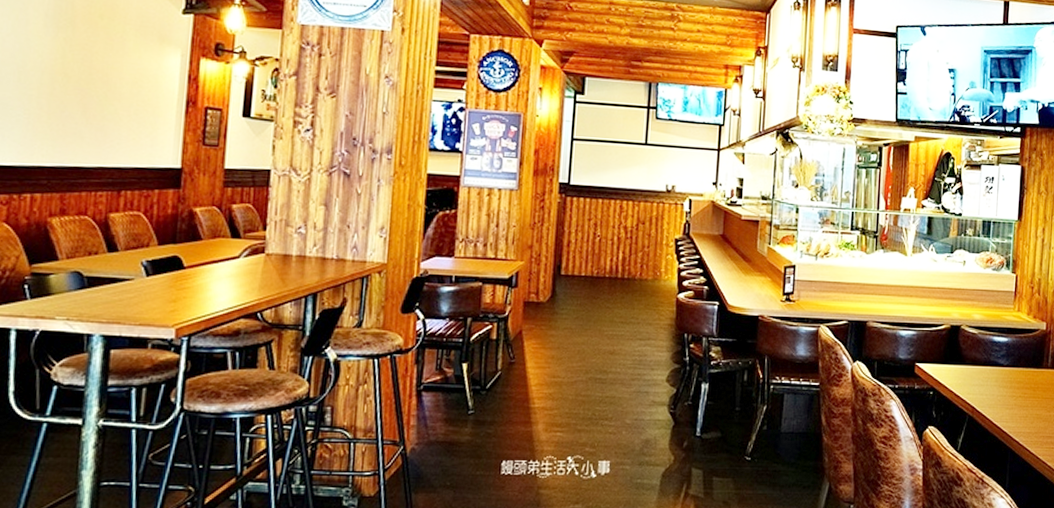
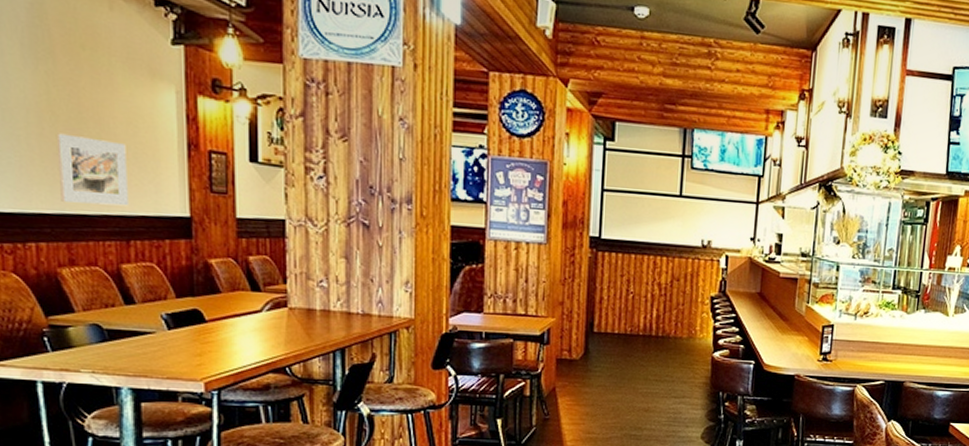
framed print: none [61,93,129,159] -> present [56,133,128,206]

